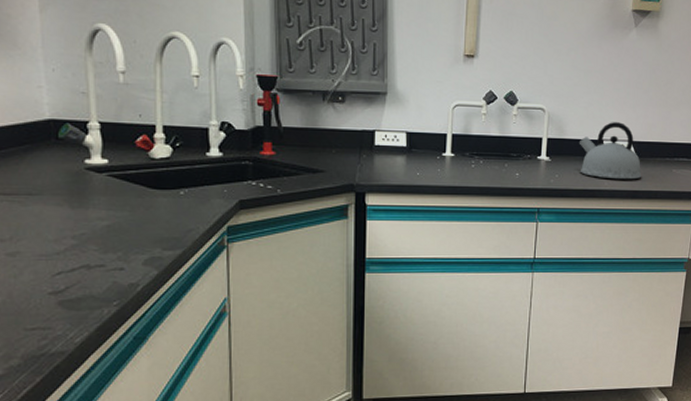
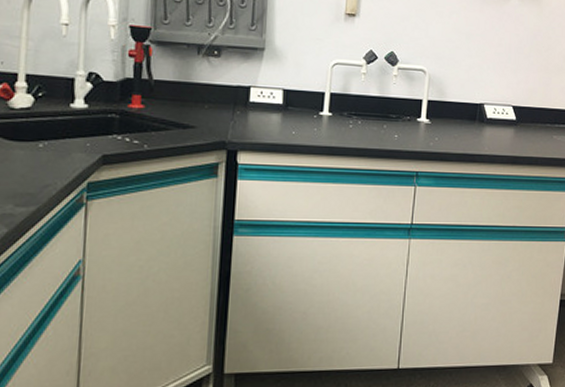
kettle: present [578,122,642,180] -> none [459,86,523,145]

